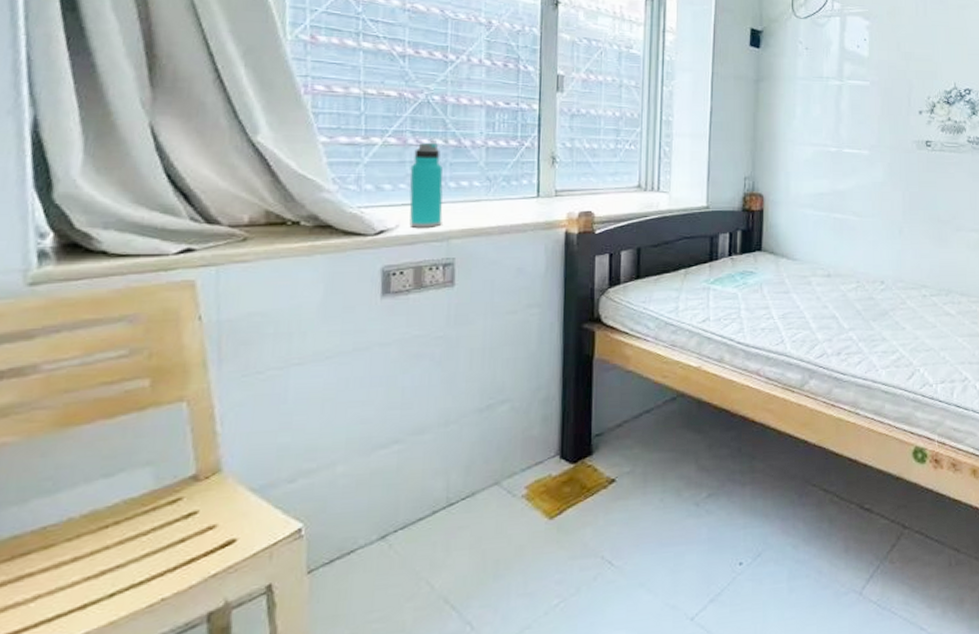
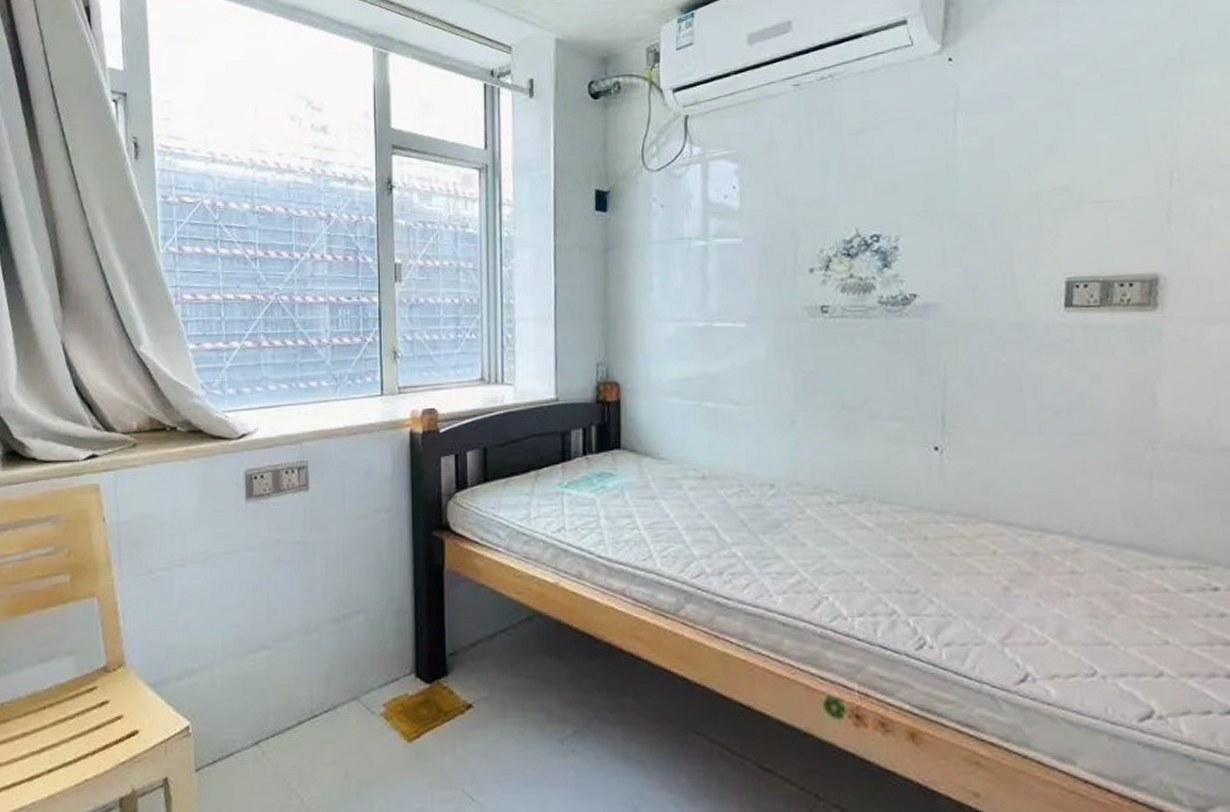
water bottle: present [409,142,443,229] -> none [265,343,295,432]

